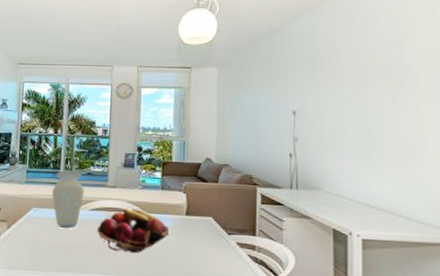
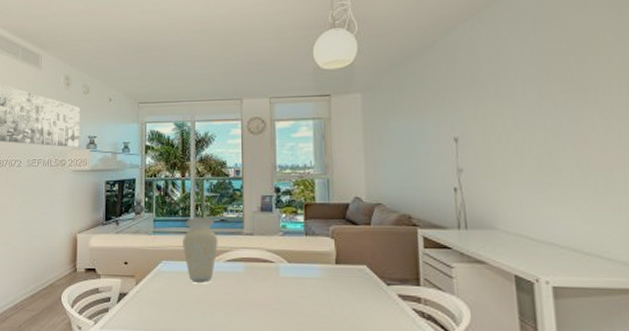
fruit basket: present [96,207,170,254] -> none [234,257,318,310]

